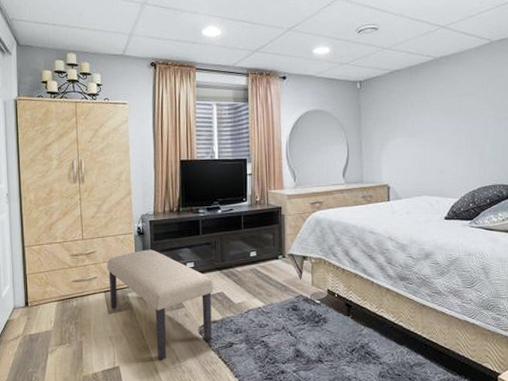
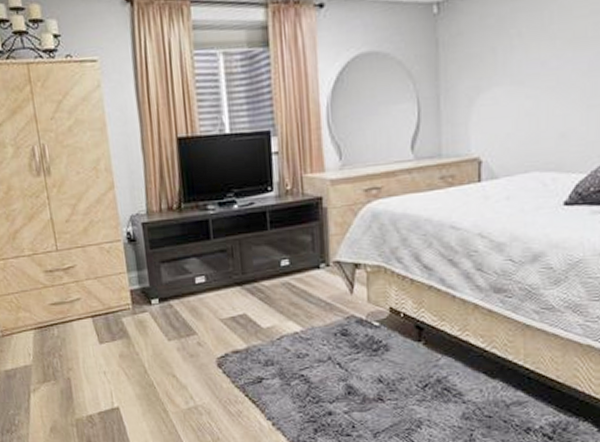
bench: present [107,249,213,361] -> none [91,261,235,401]

